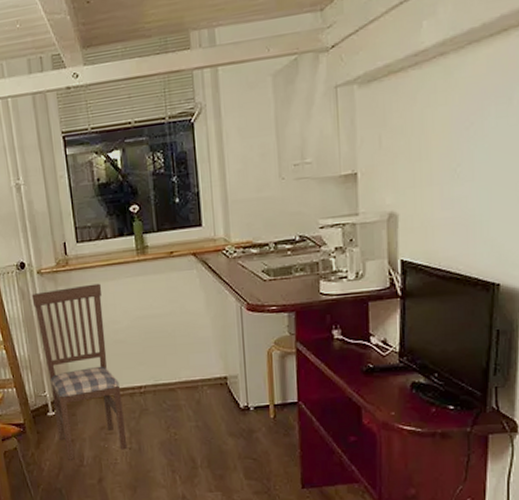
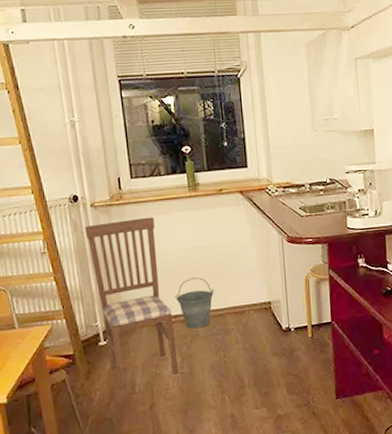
bucket: none [123,348,165,403] -> present [175,277,215,329]

